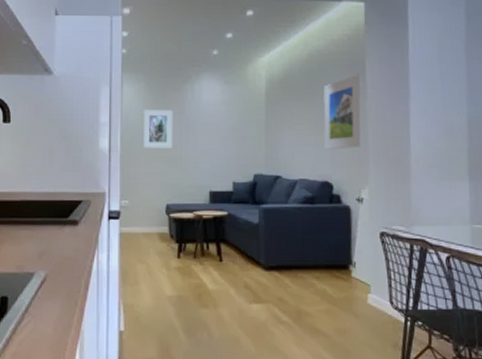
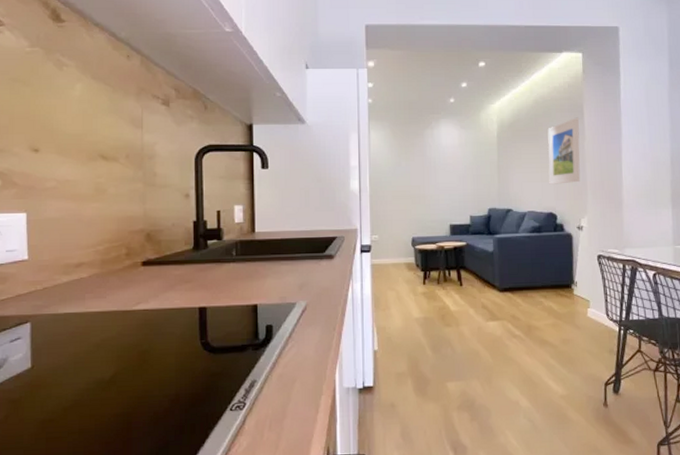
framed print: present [144,110,173,148] -> none [390,153,417,188]

